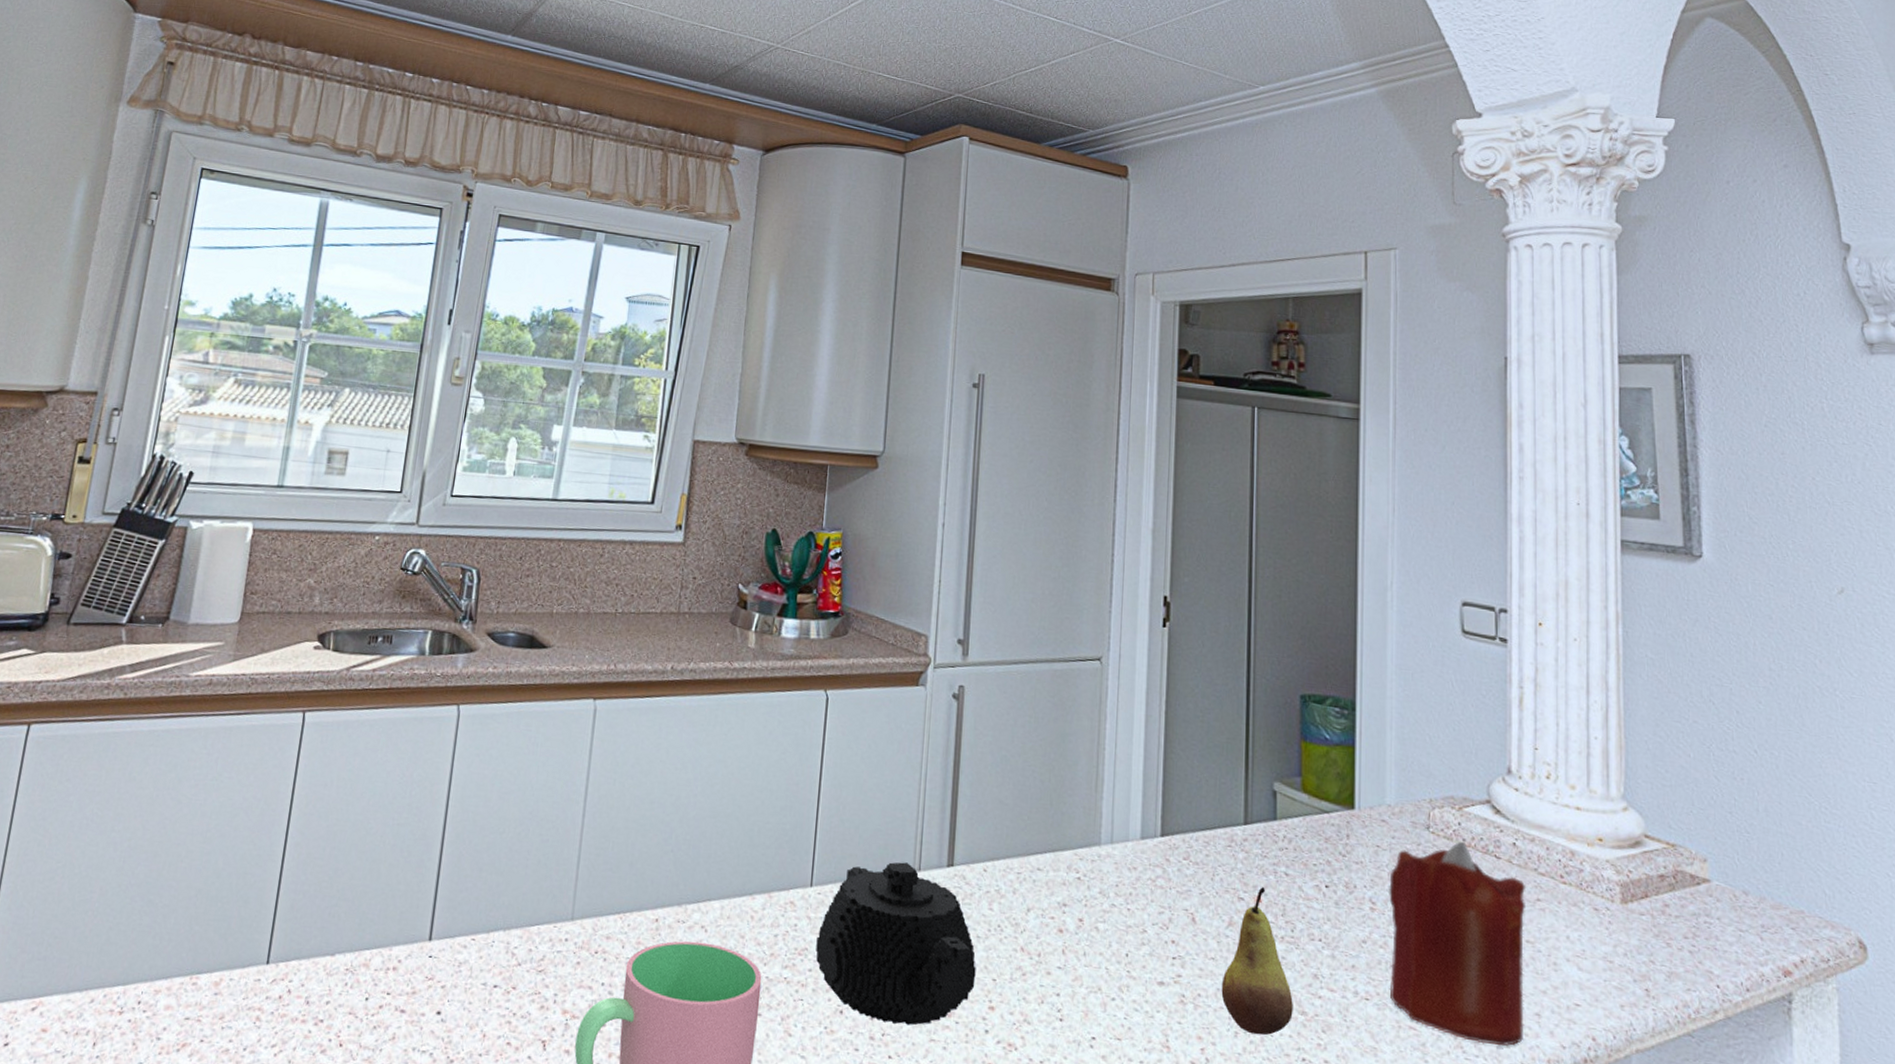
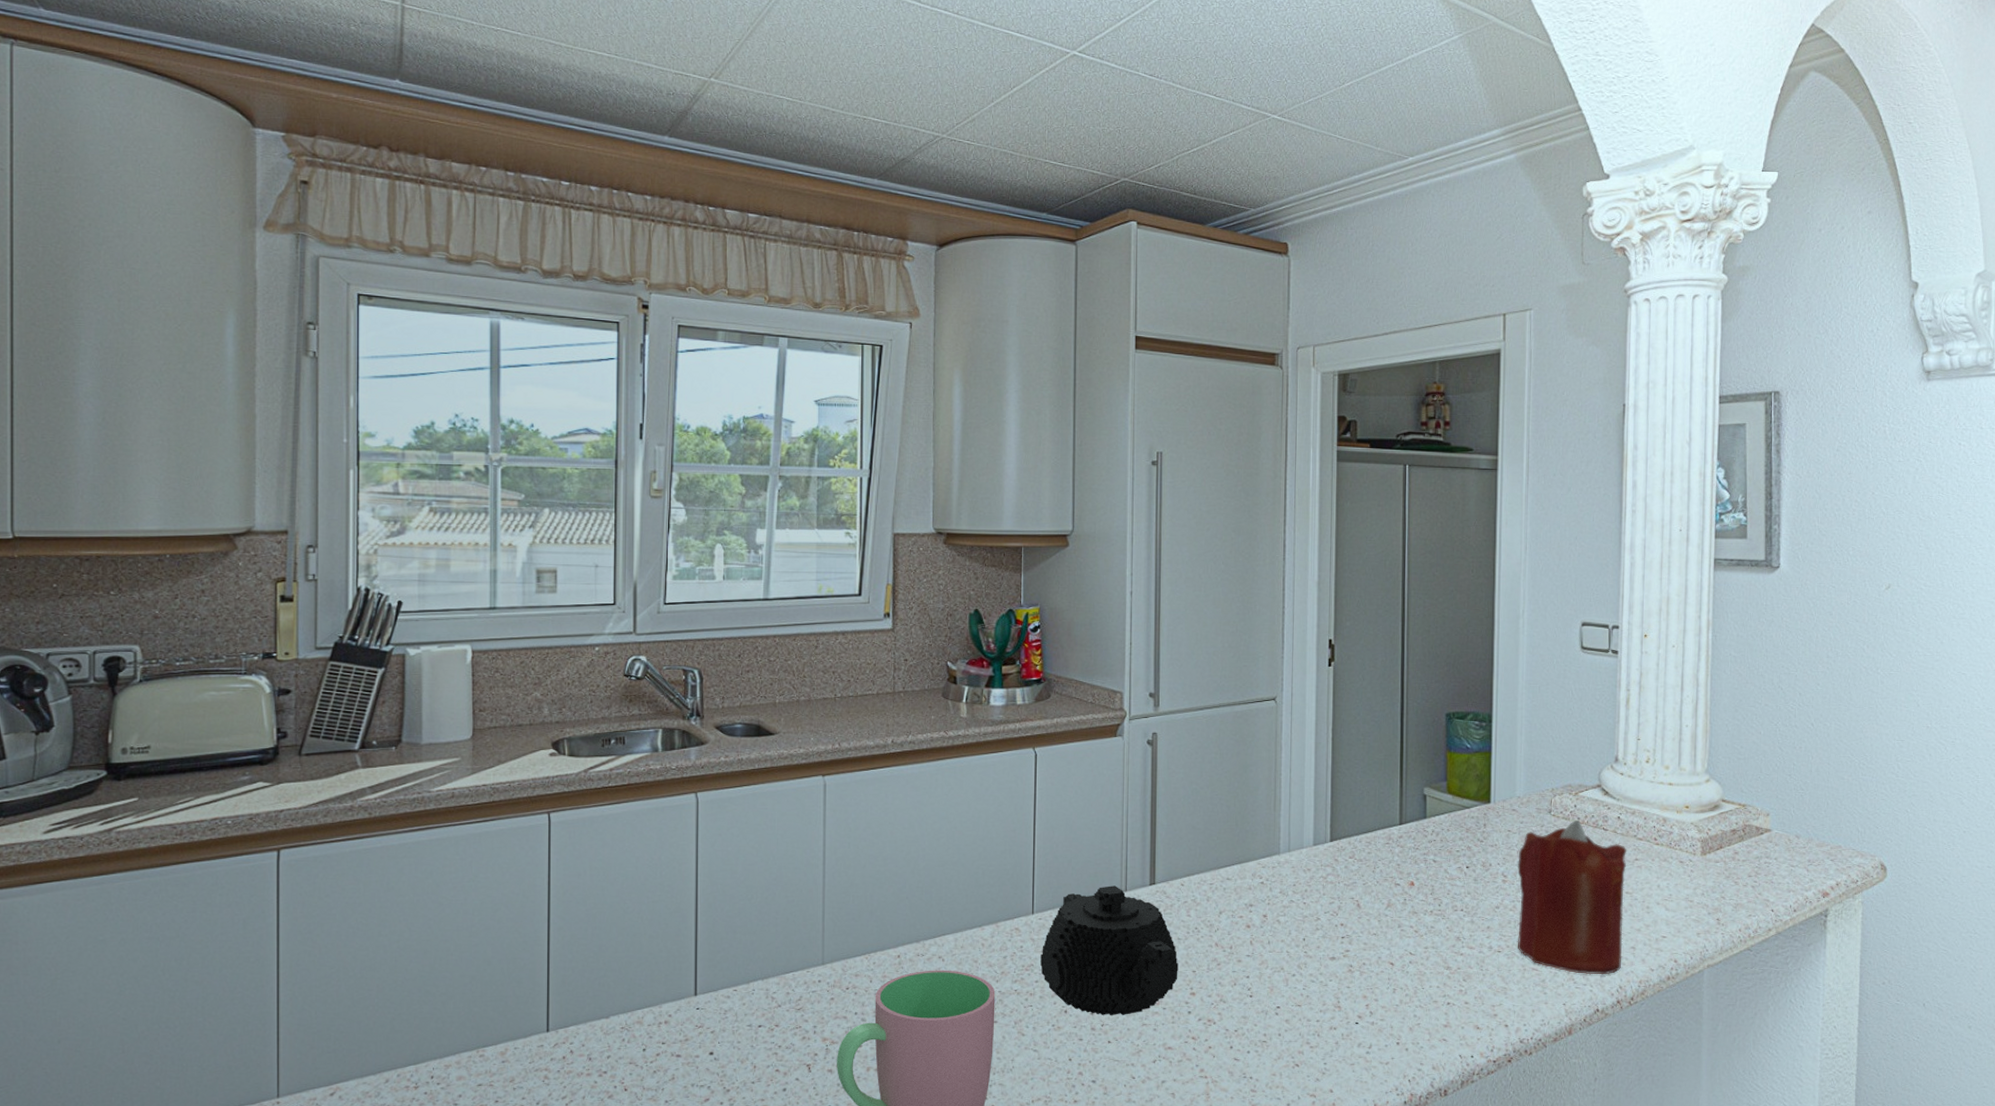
fruit: present [1221,887,1293,1036] -> none [1382,873,1440,989]

